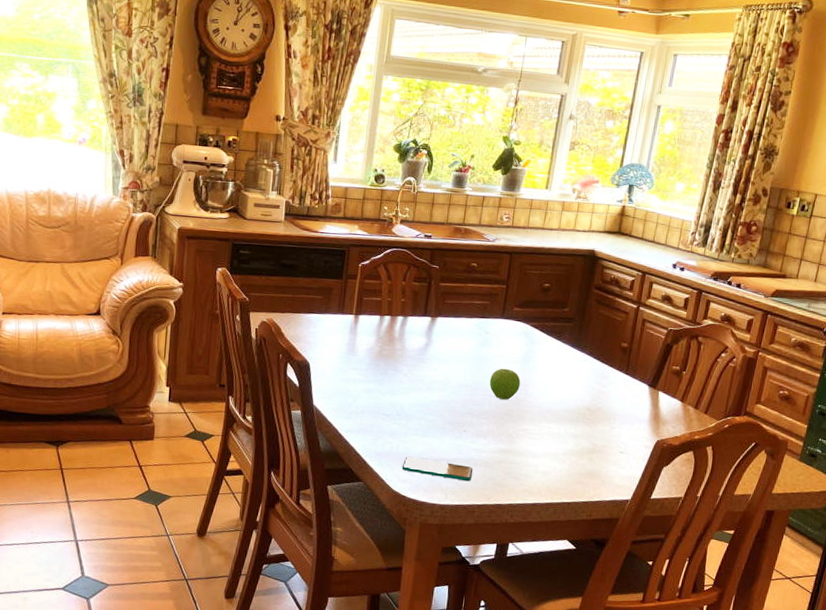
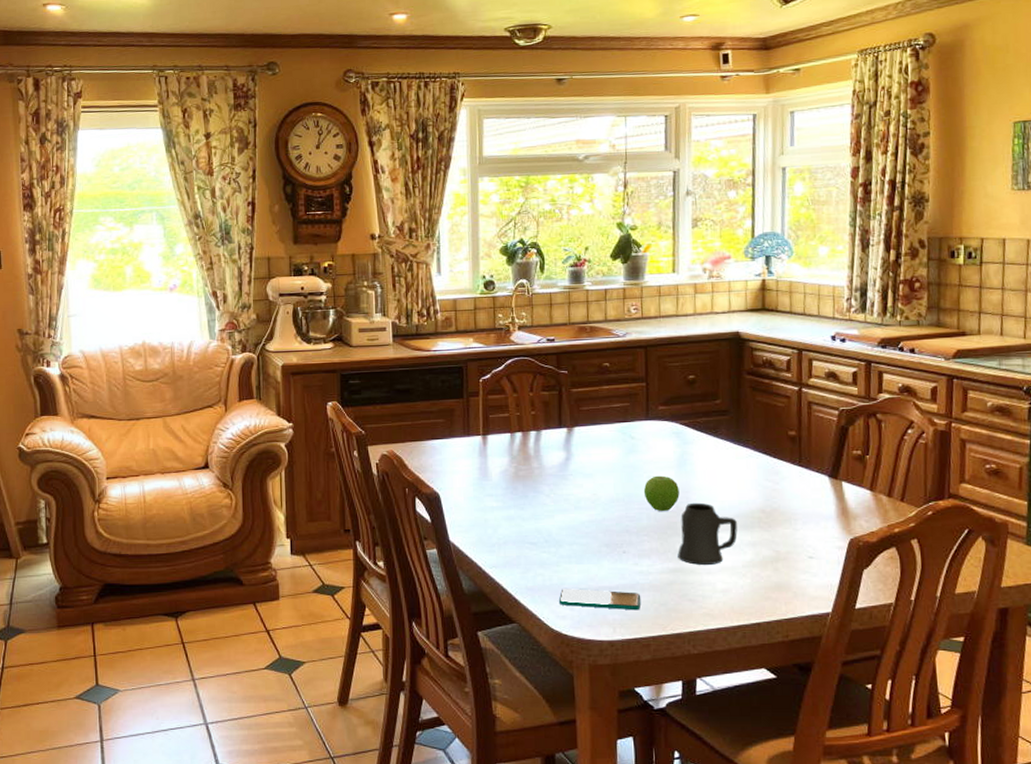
mug: none [510,395,565,450] -> present [677,502,738,565]

